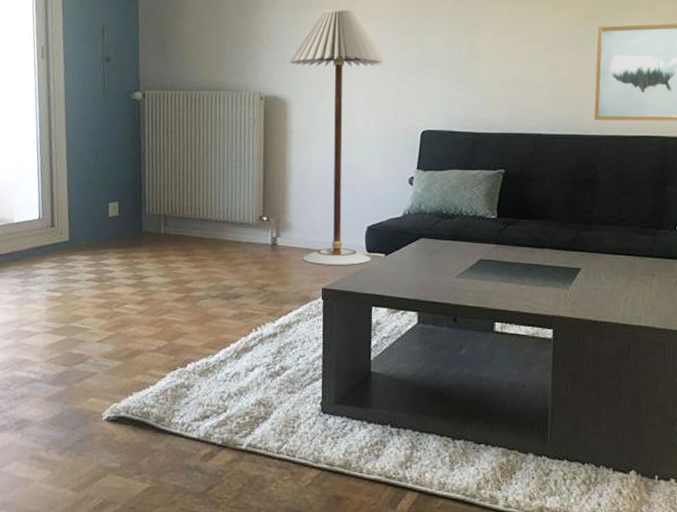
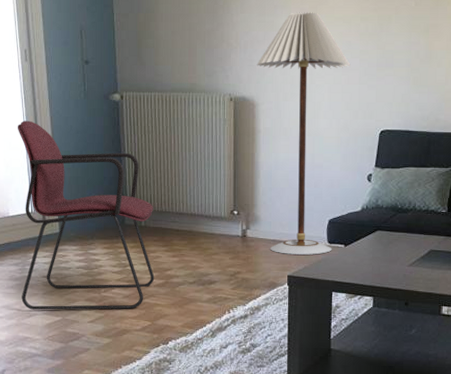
armchair: none [22,120,175,328] -> present [17,120,155,310]

